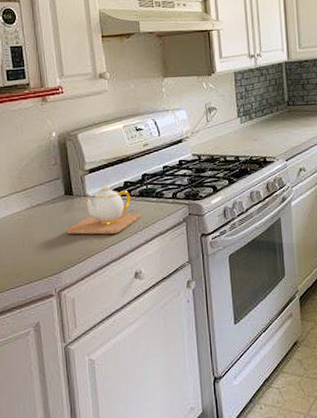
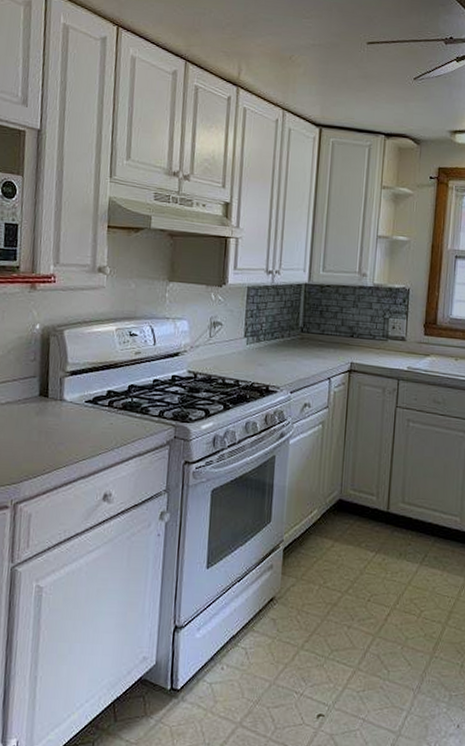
teapot: present [66,185,141,235] -> none [34,392,120,447]

